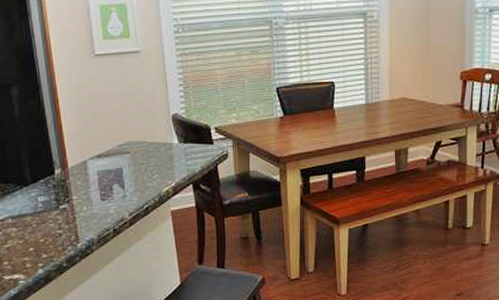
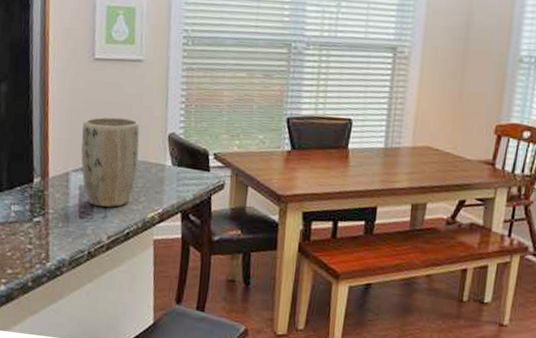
plant pot: none [93,106,148,187] -> present [81,116,140,207]

